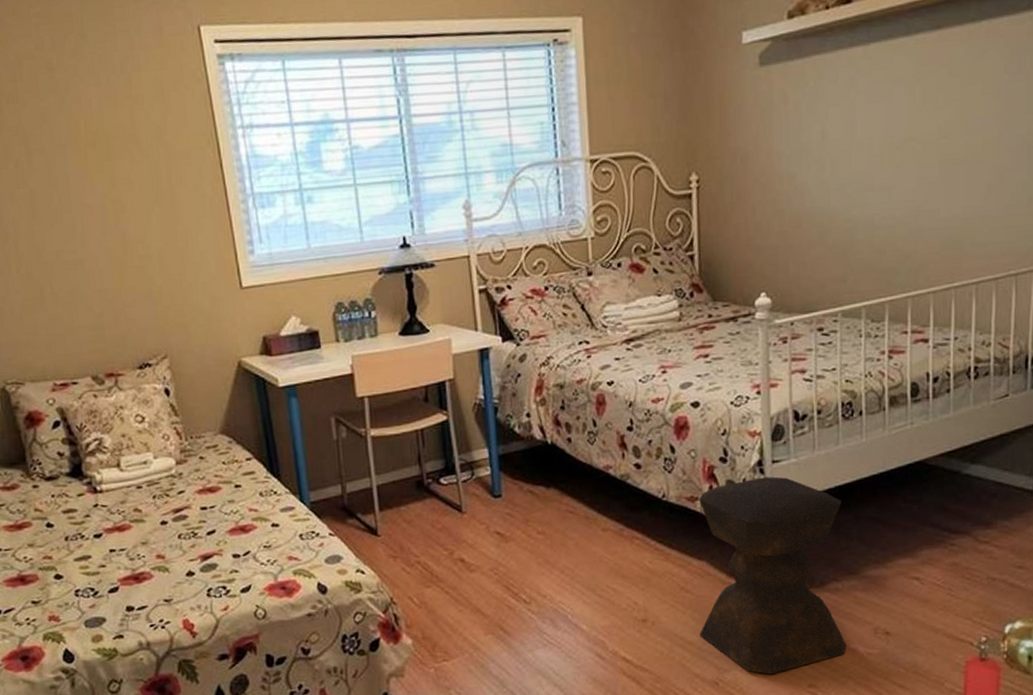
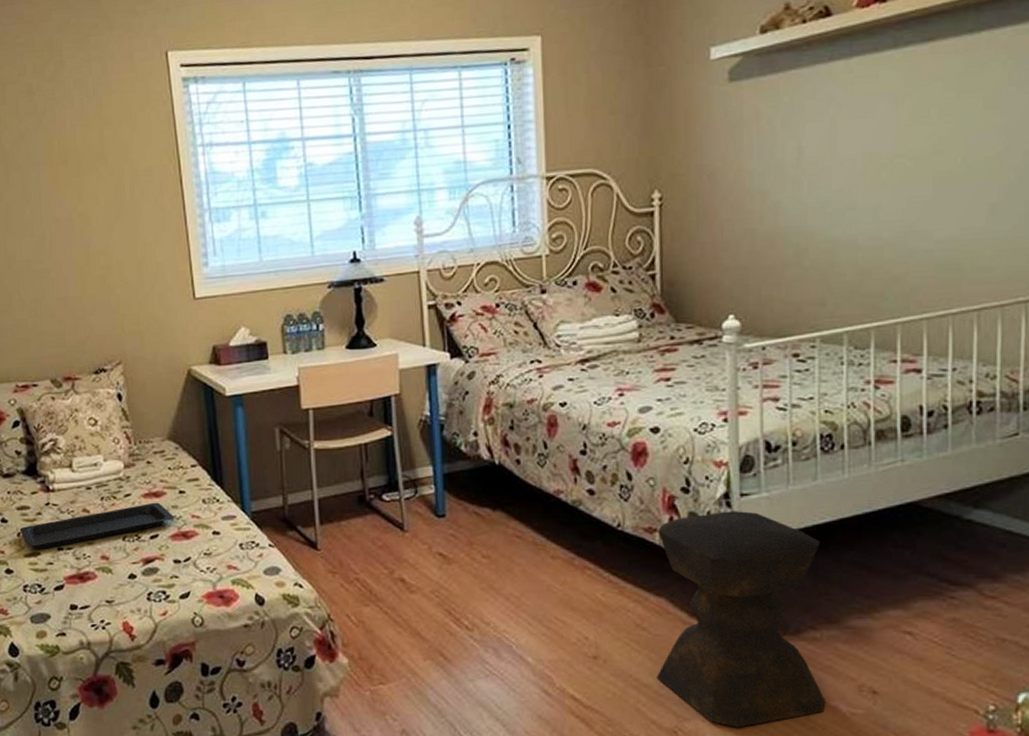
serving tray: none [67,497,231,552] -> present [19,502,174,549]

